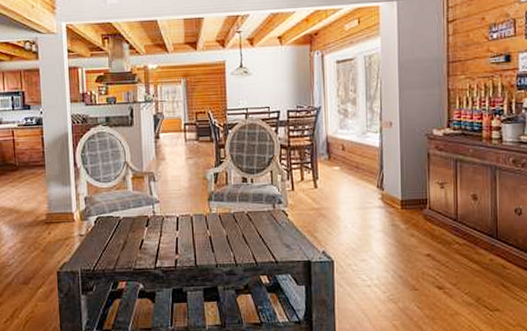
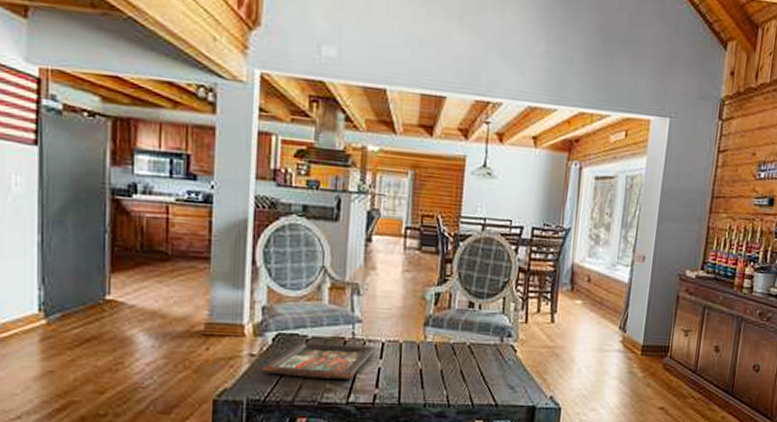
decorative tray: none [89,221,173,250] -> present [262,341,377,379]

